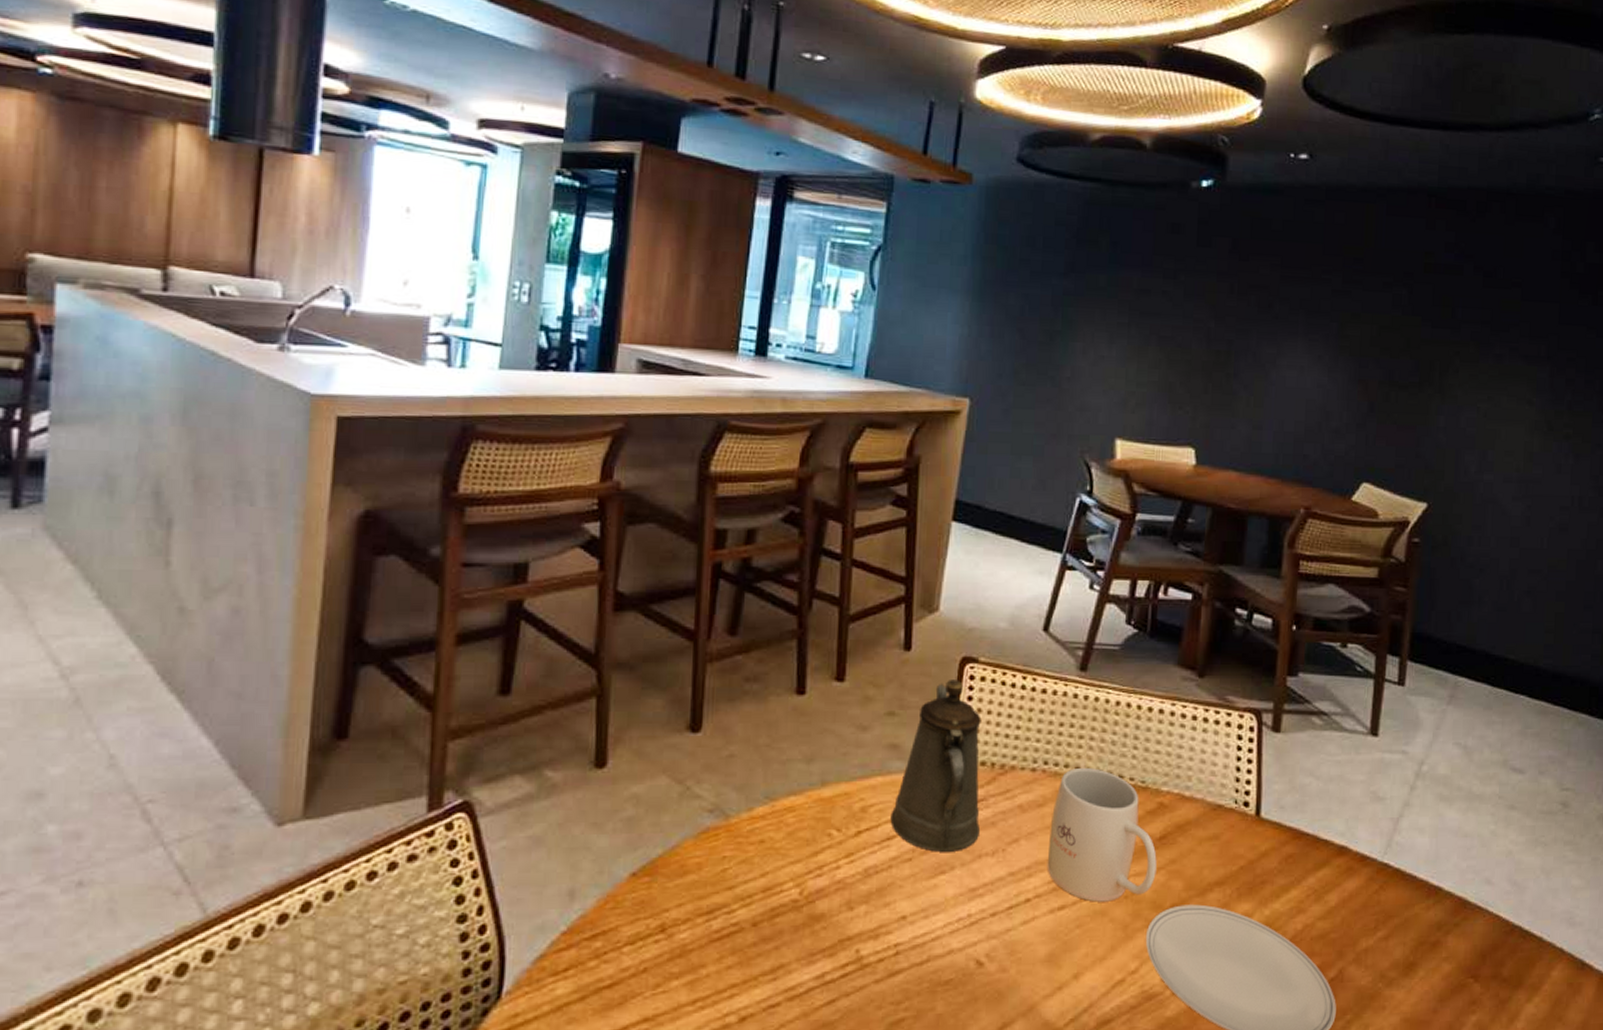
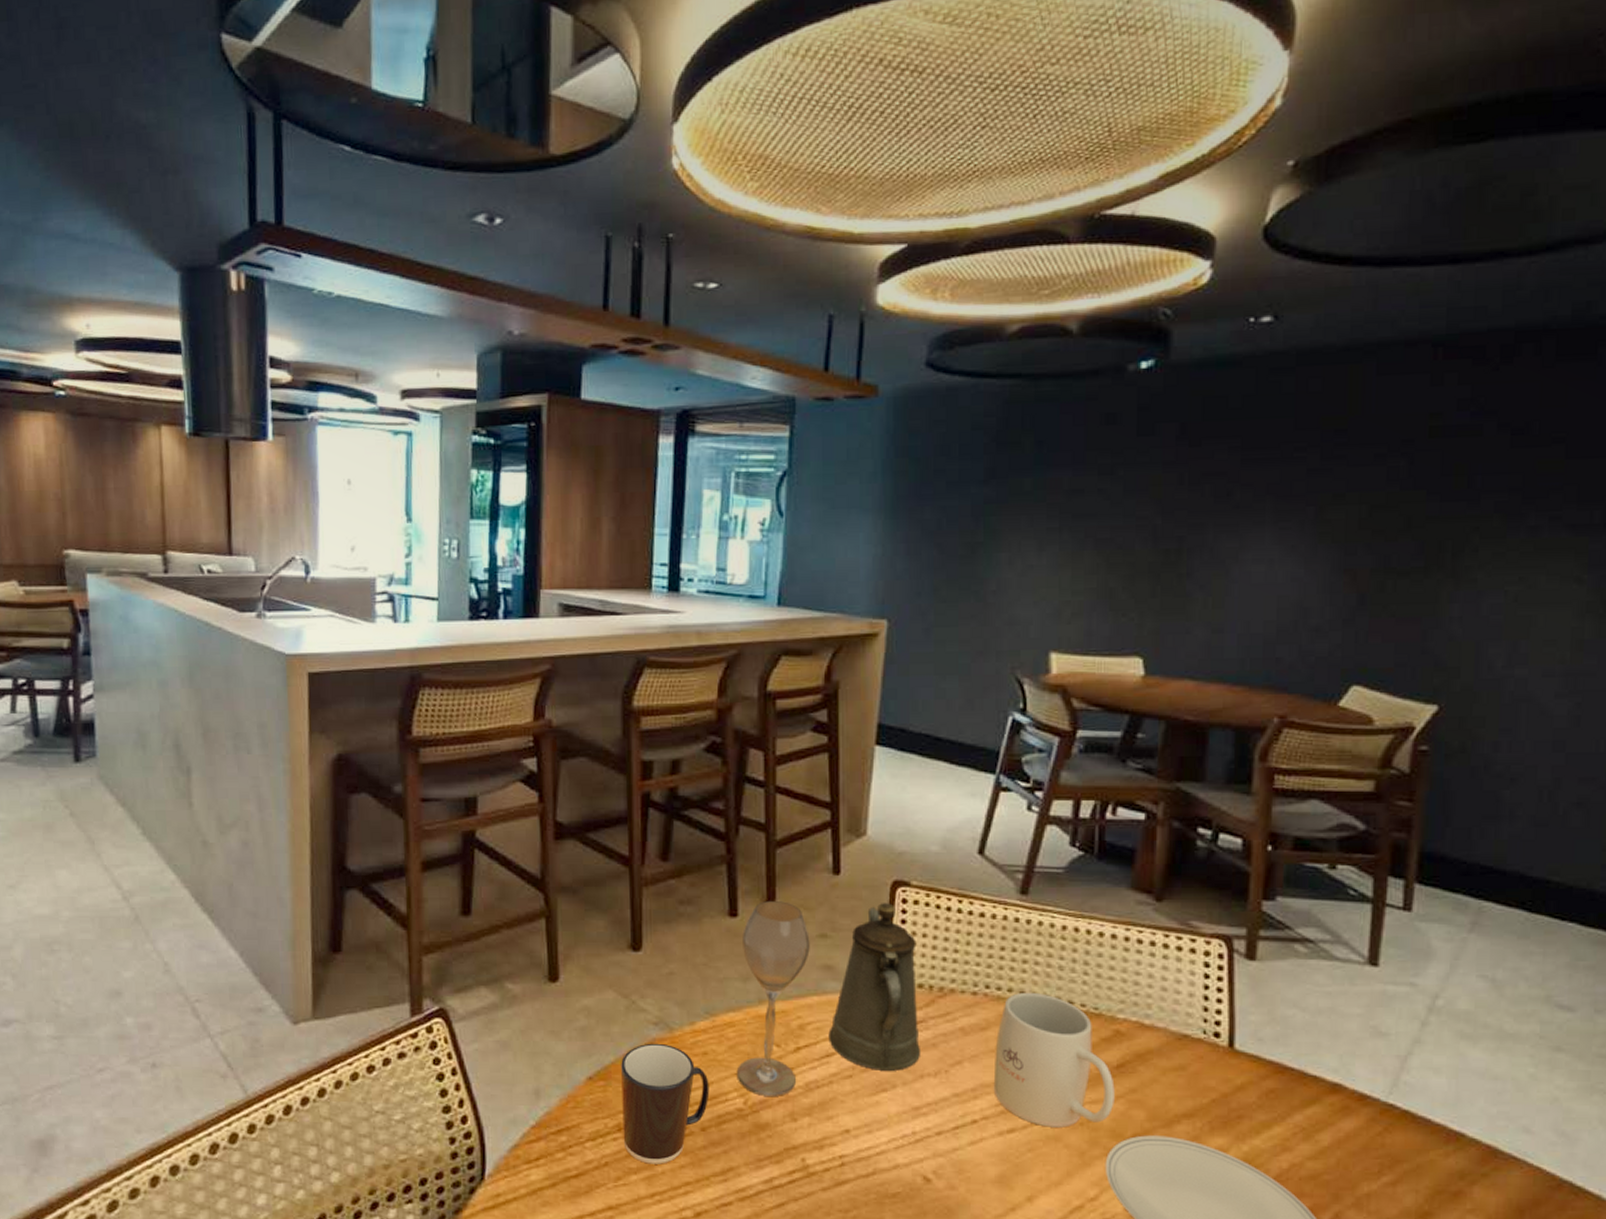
mug: none [666,832,764,967] -> present [621,1043,710,1164]
wineglass: none [793,678,878,885] -> present [736,901,810,1096]

